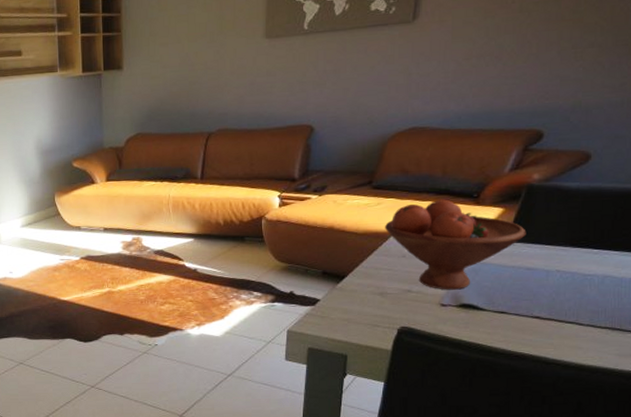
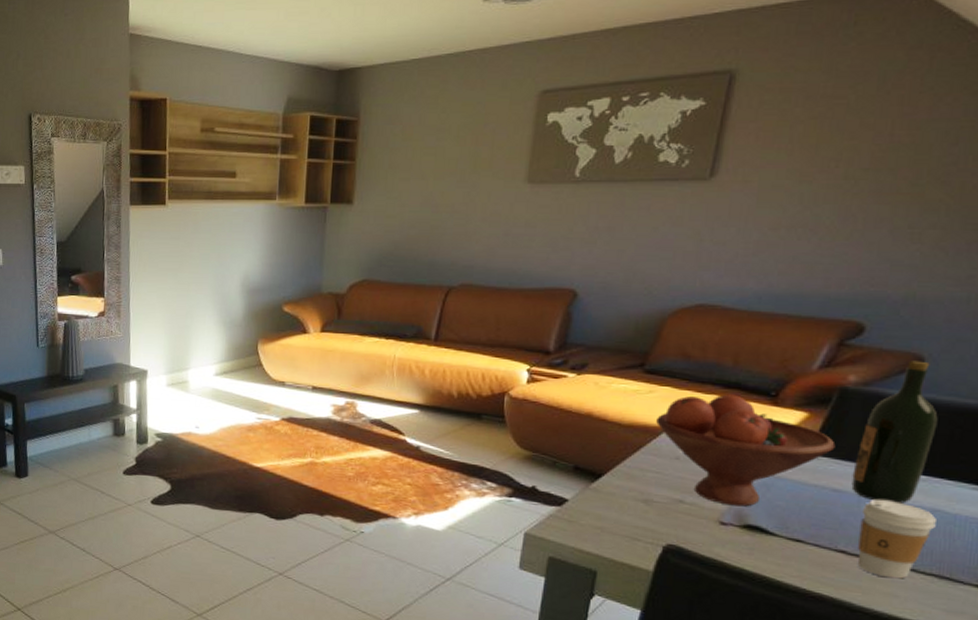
wine bottle: none [541,157,604,274] -> present [851,360,938,504]
coffee cup: none [549,271,607,334] -> present [857,499,936,579]

